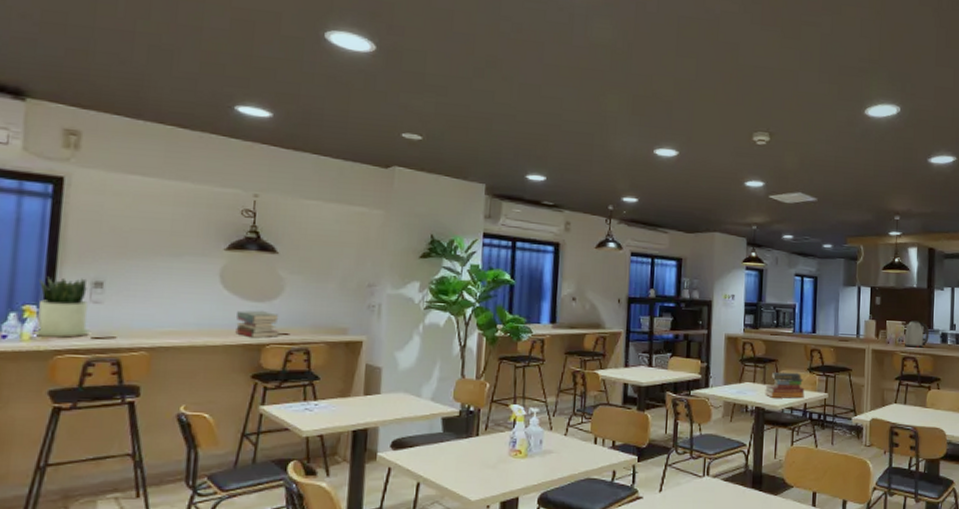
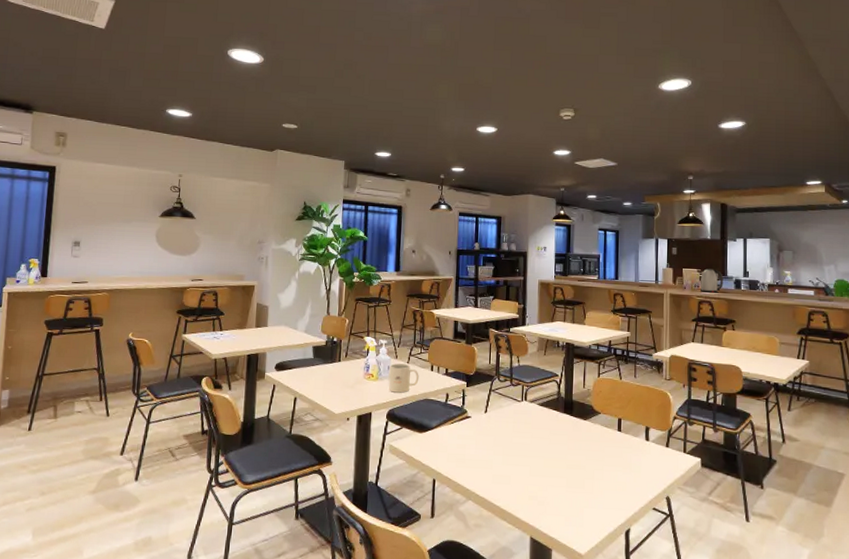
planter: present [31,276,91,338] -> none [34,238,72,282]
books: present [235,310,280,339] -> none [166,261,196,283]
mug: none [540,436,579,472] -> present [388,363,419,393]
books: present [765,372,805,399] -> none [574,313,609,336]

